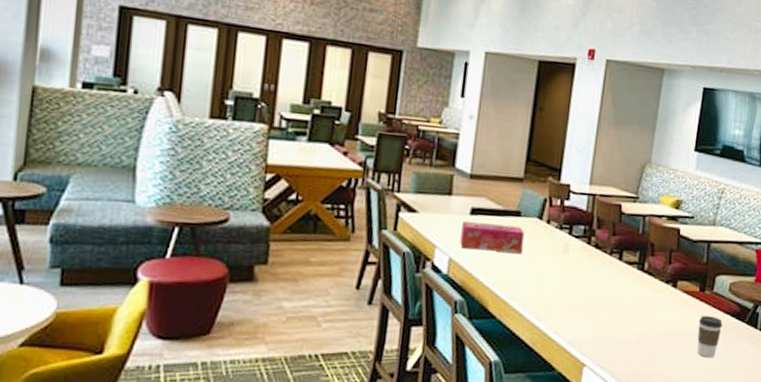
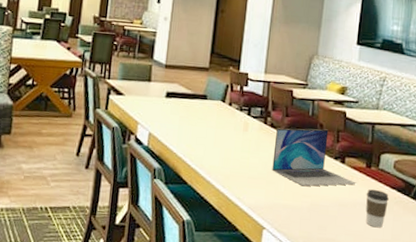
tissue box: present [460,220,525,253] -> none [158,102,211,130]
laptop: none [595,249,689,316] -> present [272,128,357,187]

